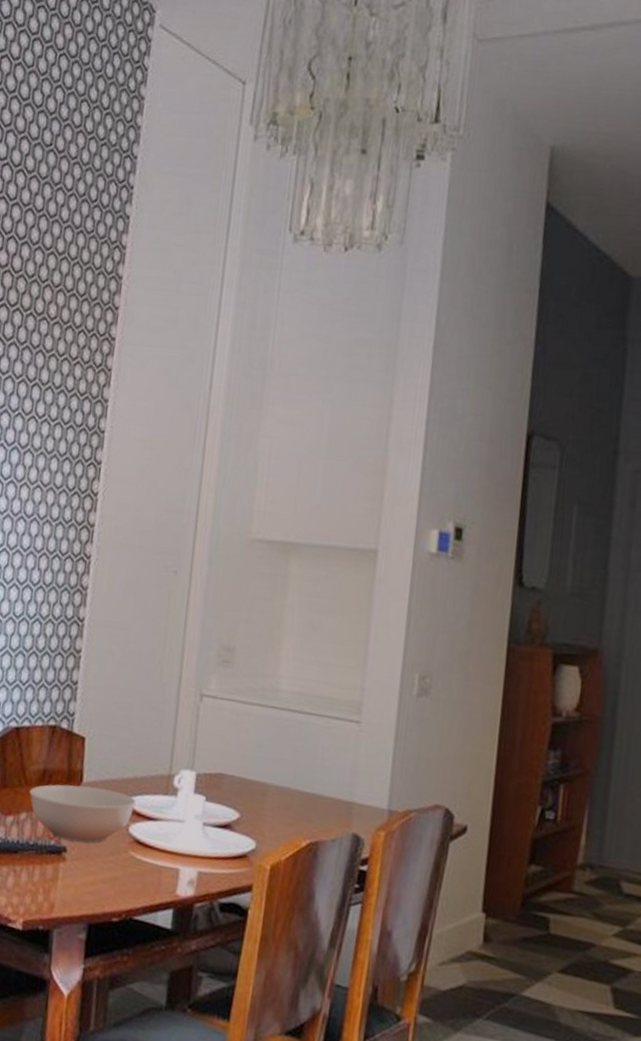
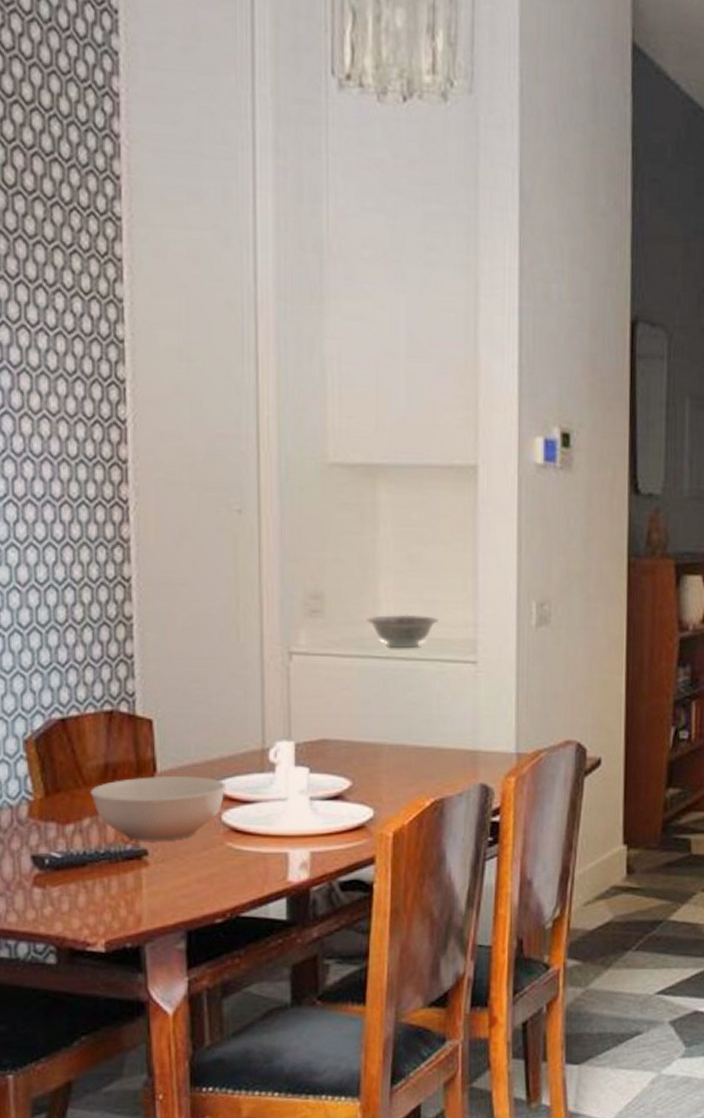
decorative bowl: none [268,671,330,703] -> present [367,614,438,649]

